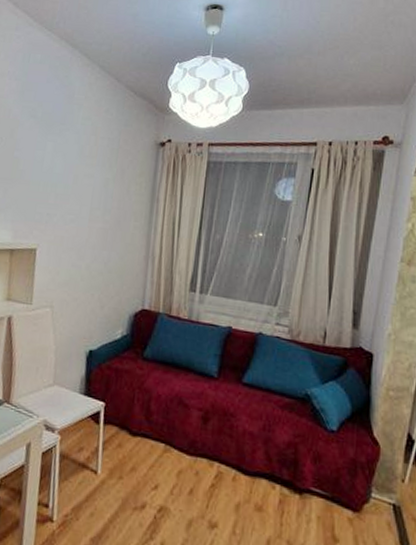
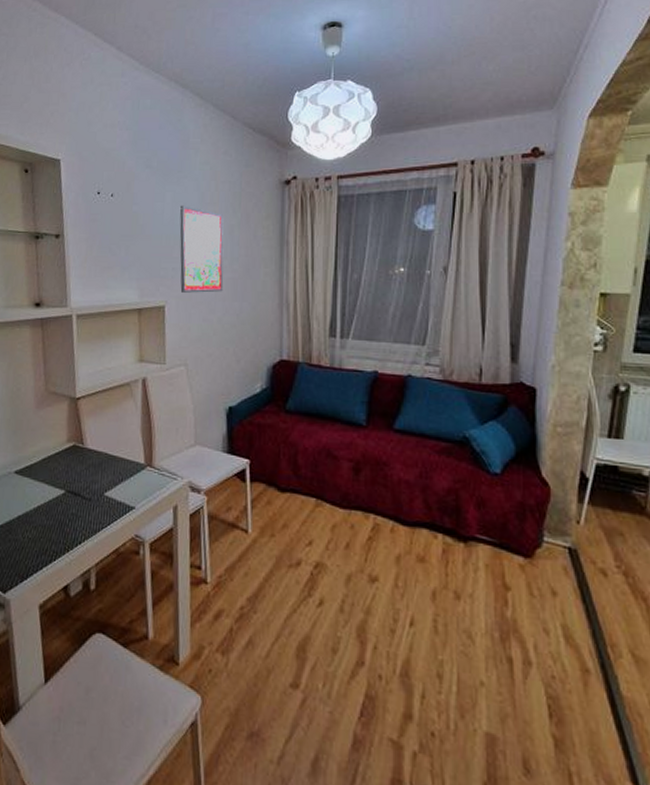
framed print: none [53,155,100,240] -> present [179,205,224,293]

